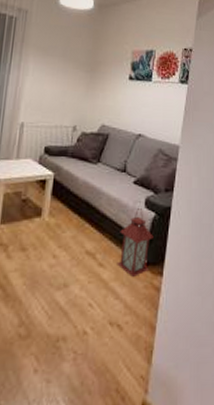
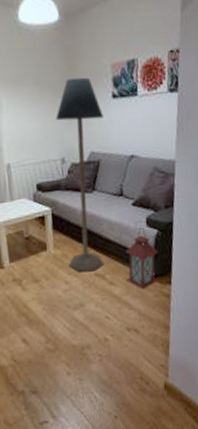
floor lamp: none [59,56,119,248] -> present [56,77,104,272]

